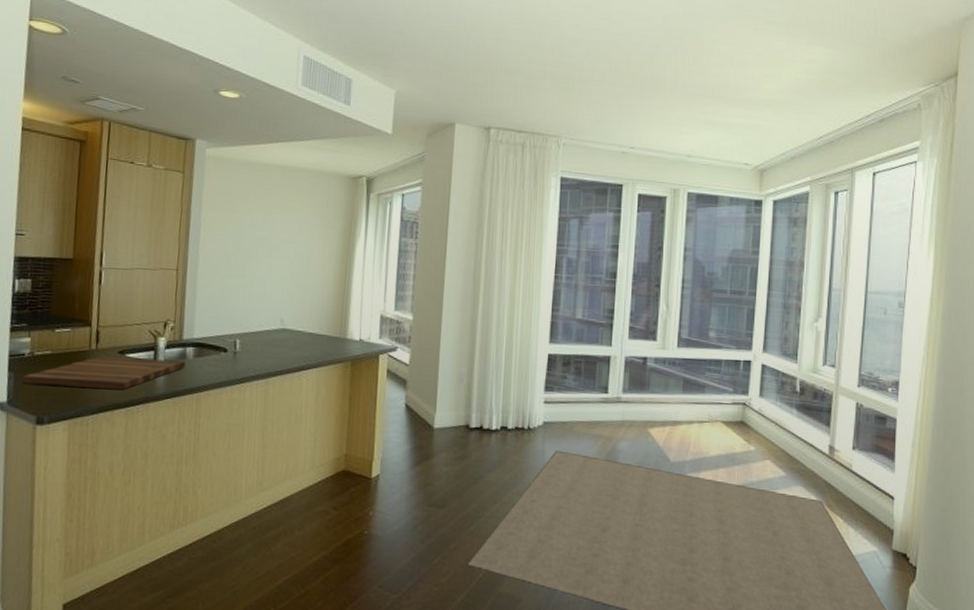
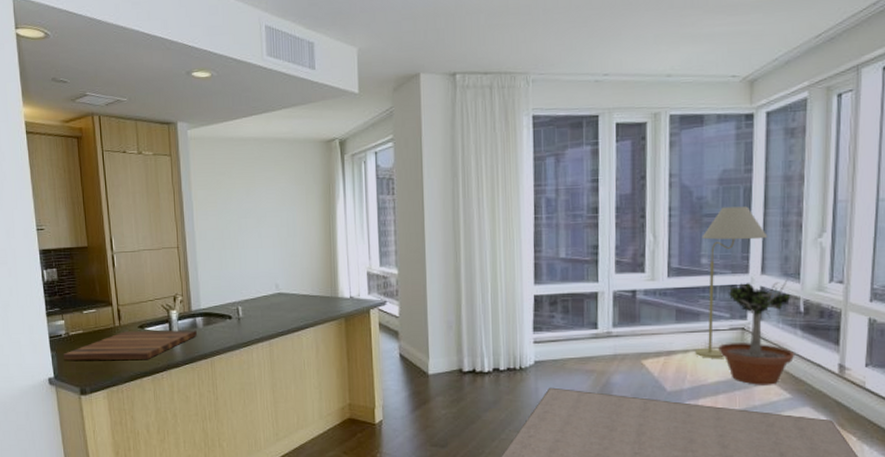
floor lamp: none [699,284,770,432] -> present [695,206,768,358]
potted tree: none [721,357,791,462] -> present [718,278,795,385]

